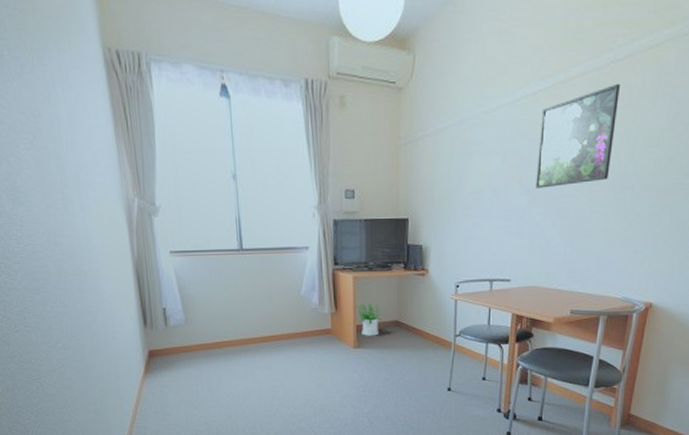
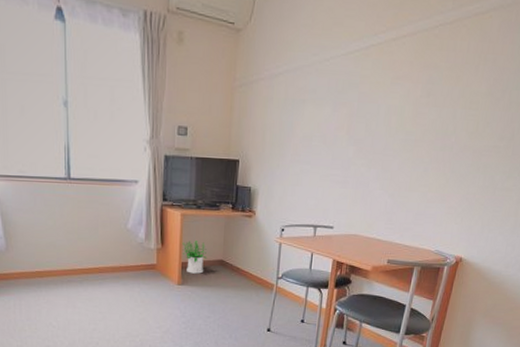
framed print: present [536,83,621,188] -> none [363,45,448,141]

